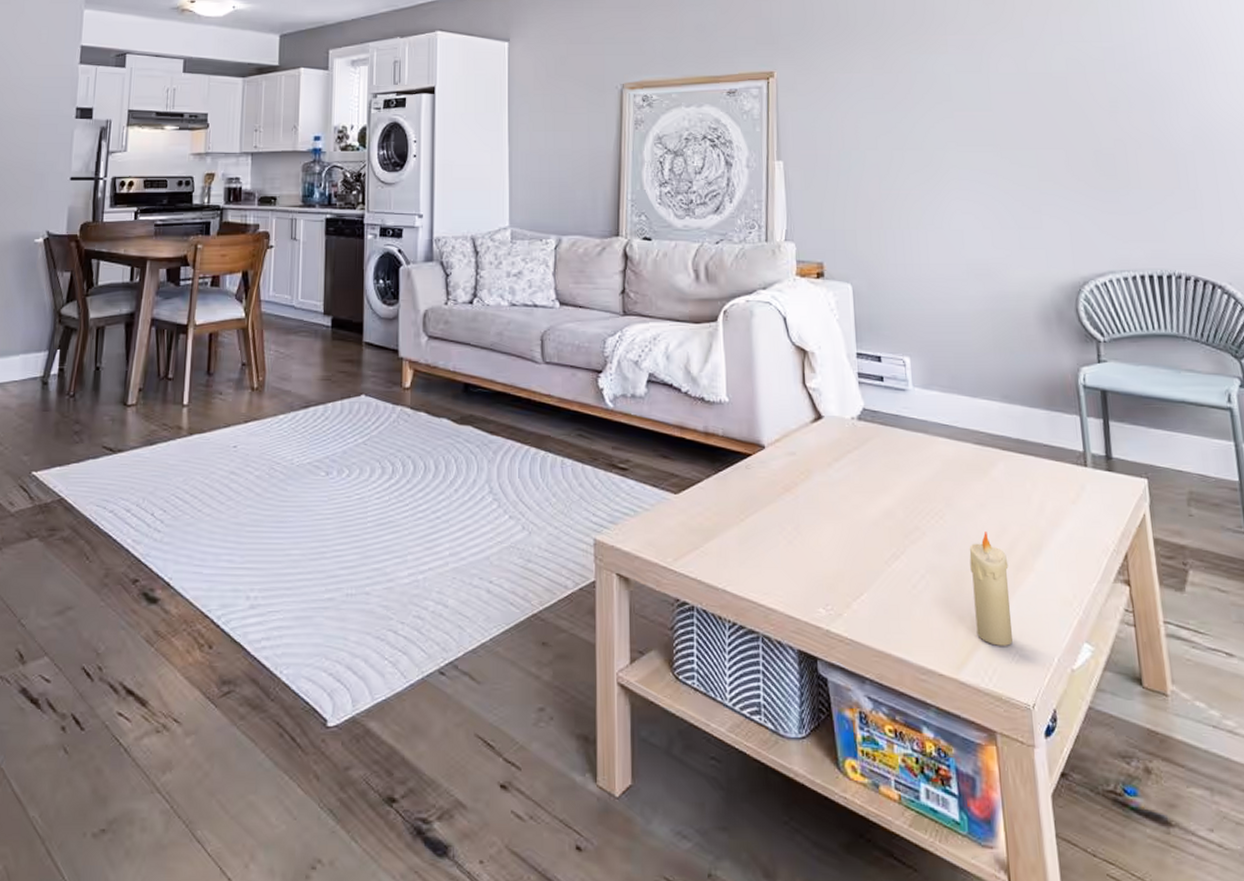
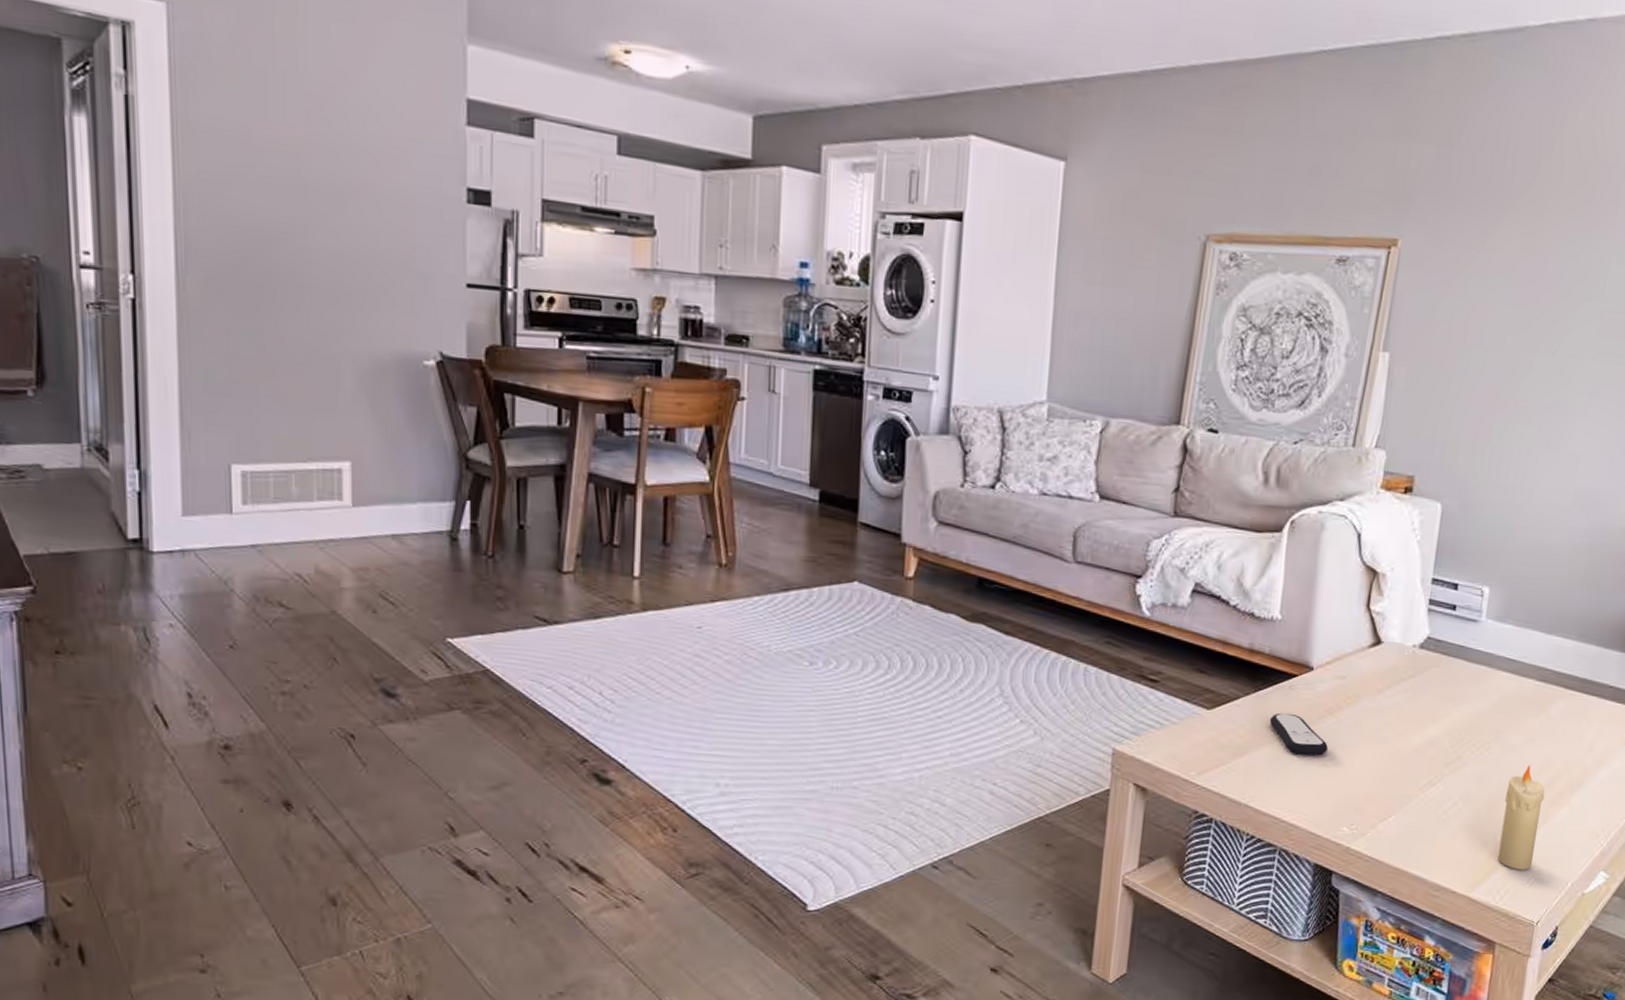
remote control: none [732,492,791,534] -> present [1269,712,1328,756]

